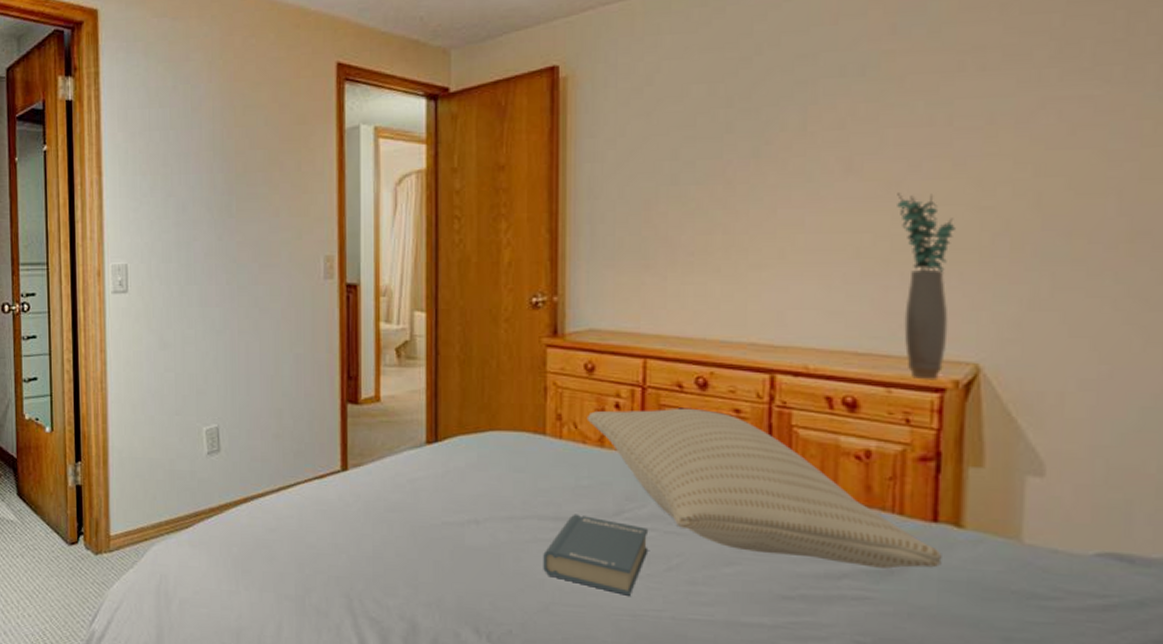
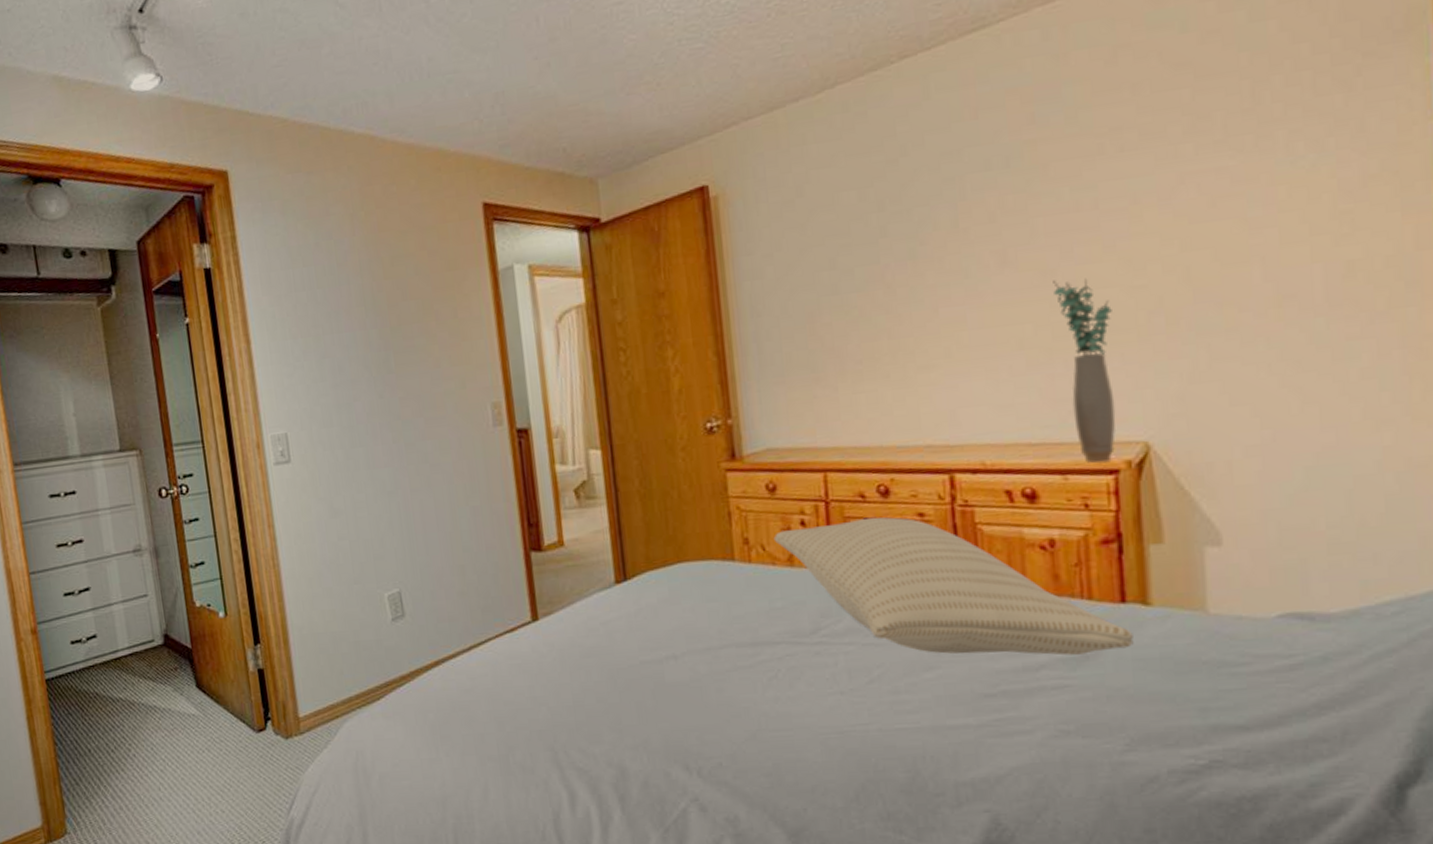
hardback book: present [543,514,649,596] -> none [745,637,849,713]

